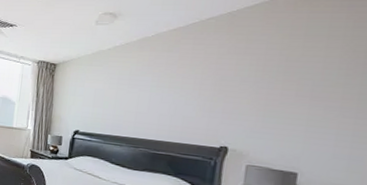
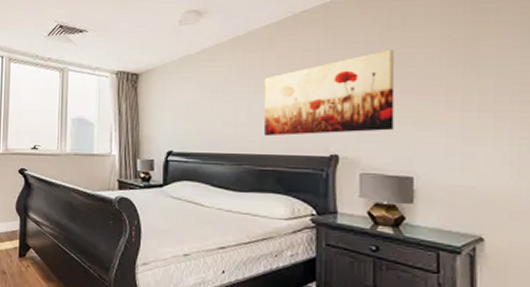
wall art: none [162,56,293,130] -> present [263,49,395,137]

